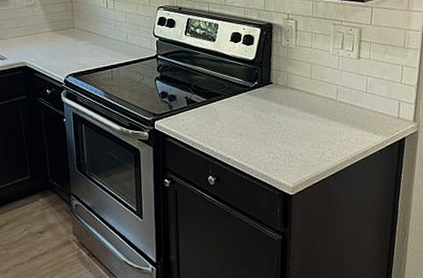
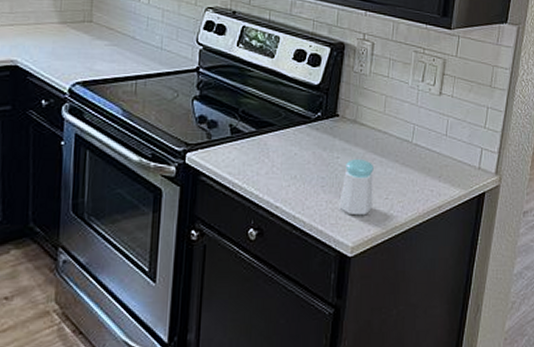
salt shaker: none [278,116,307,162] -> present [339,158,374,216]

